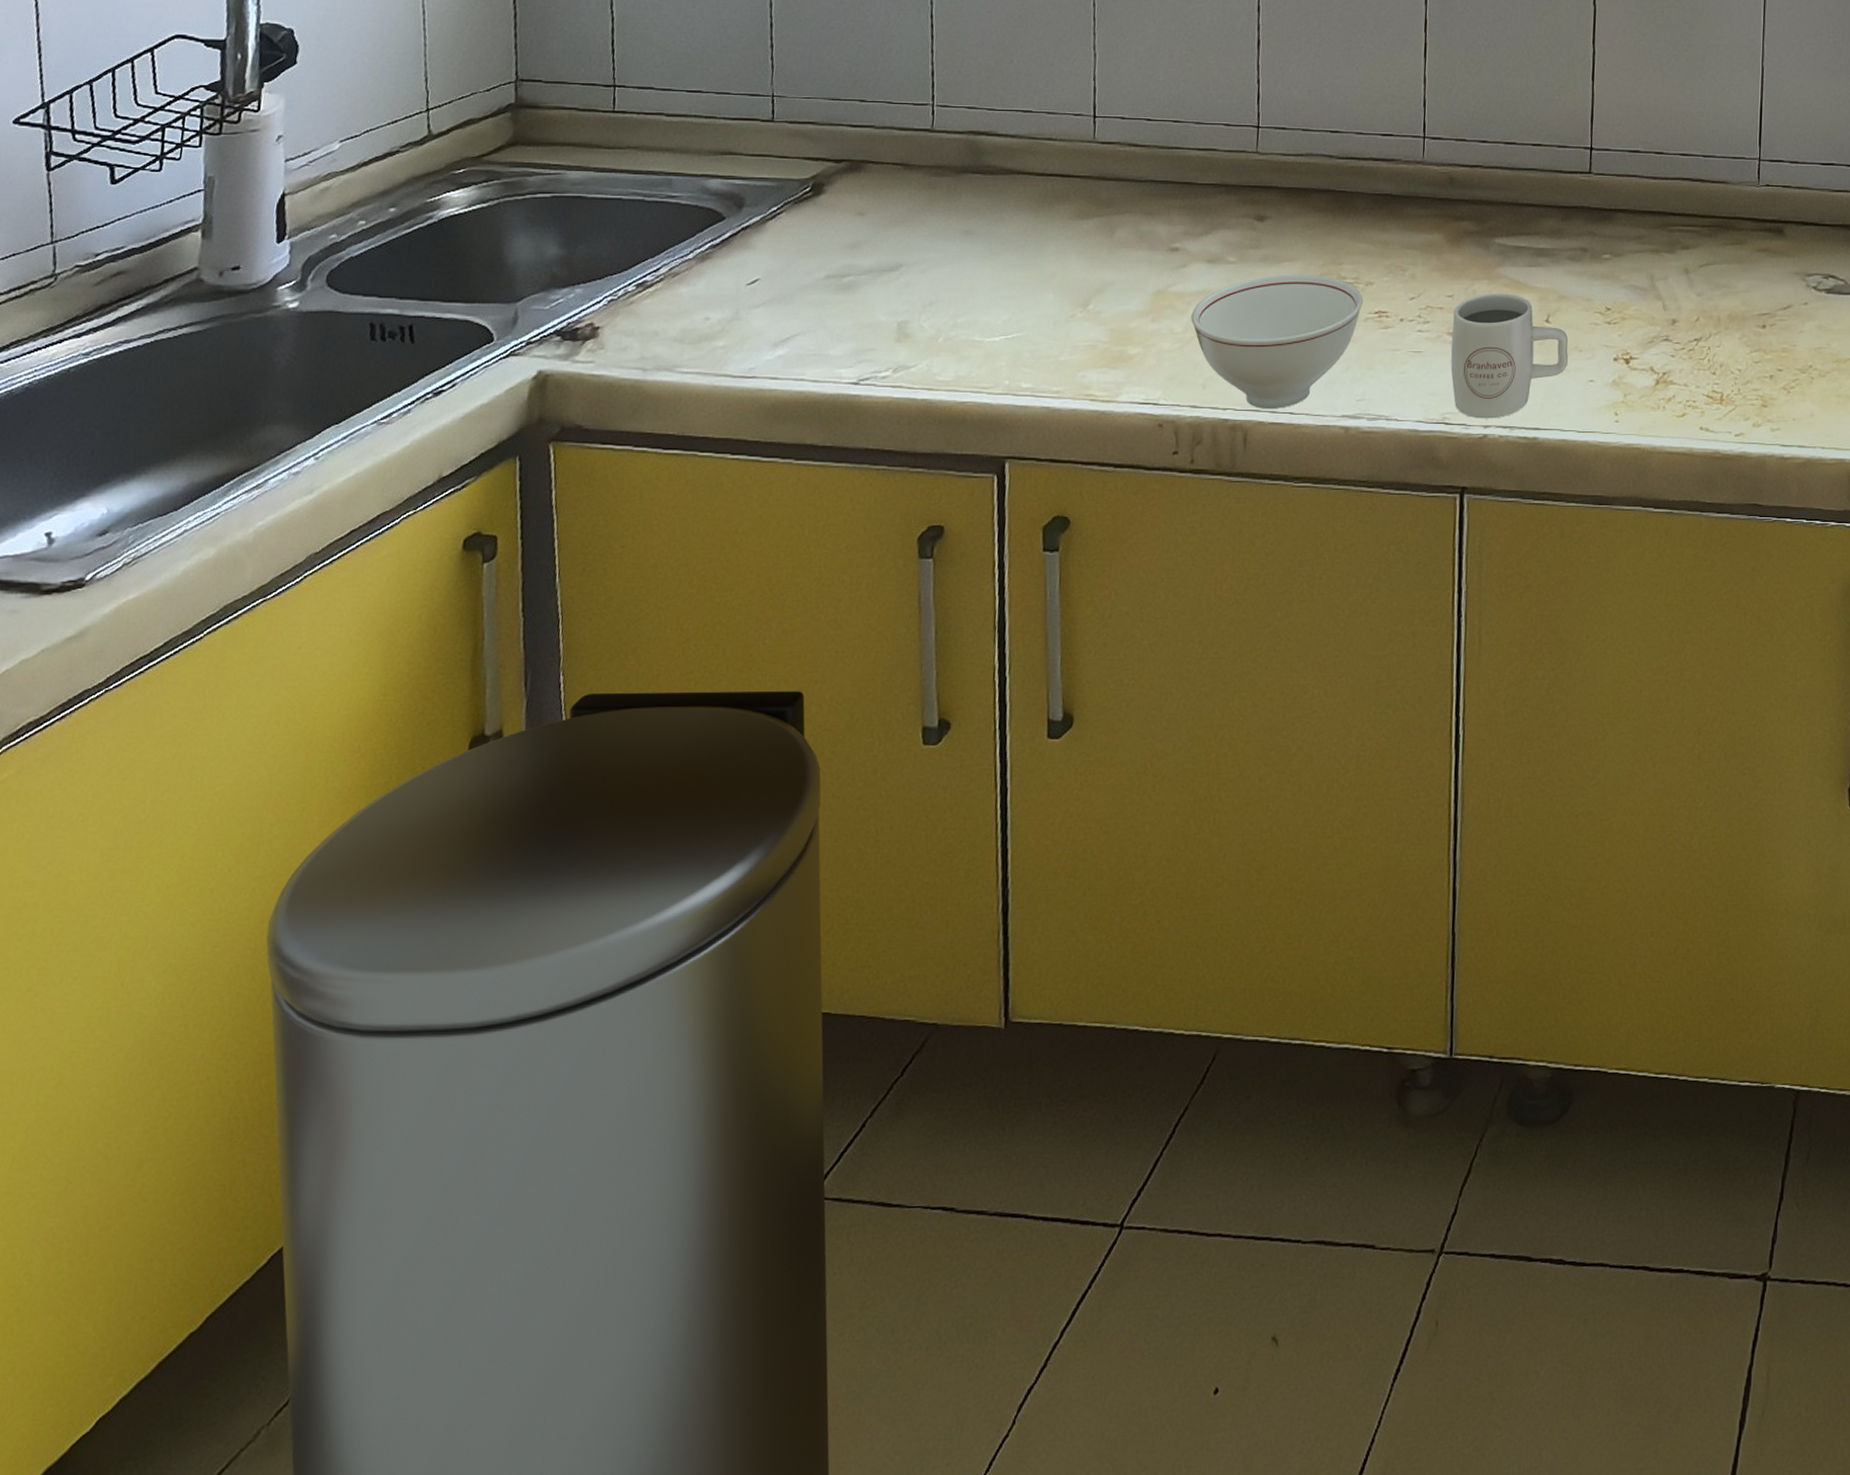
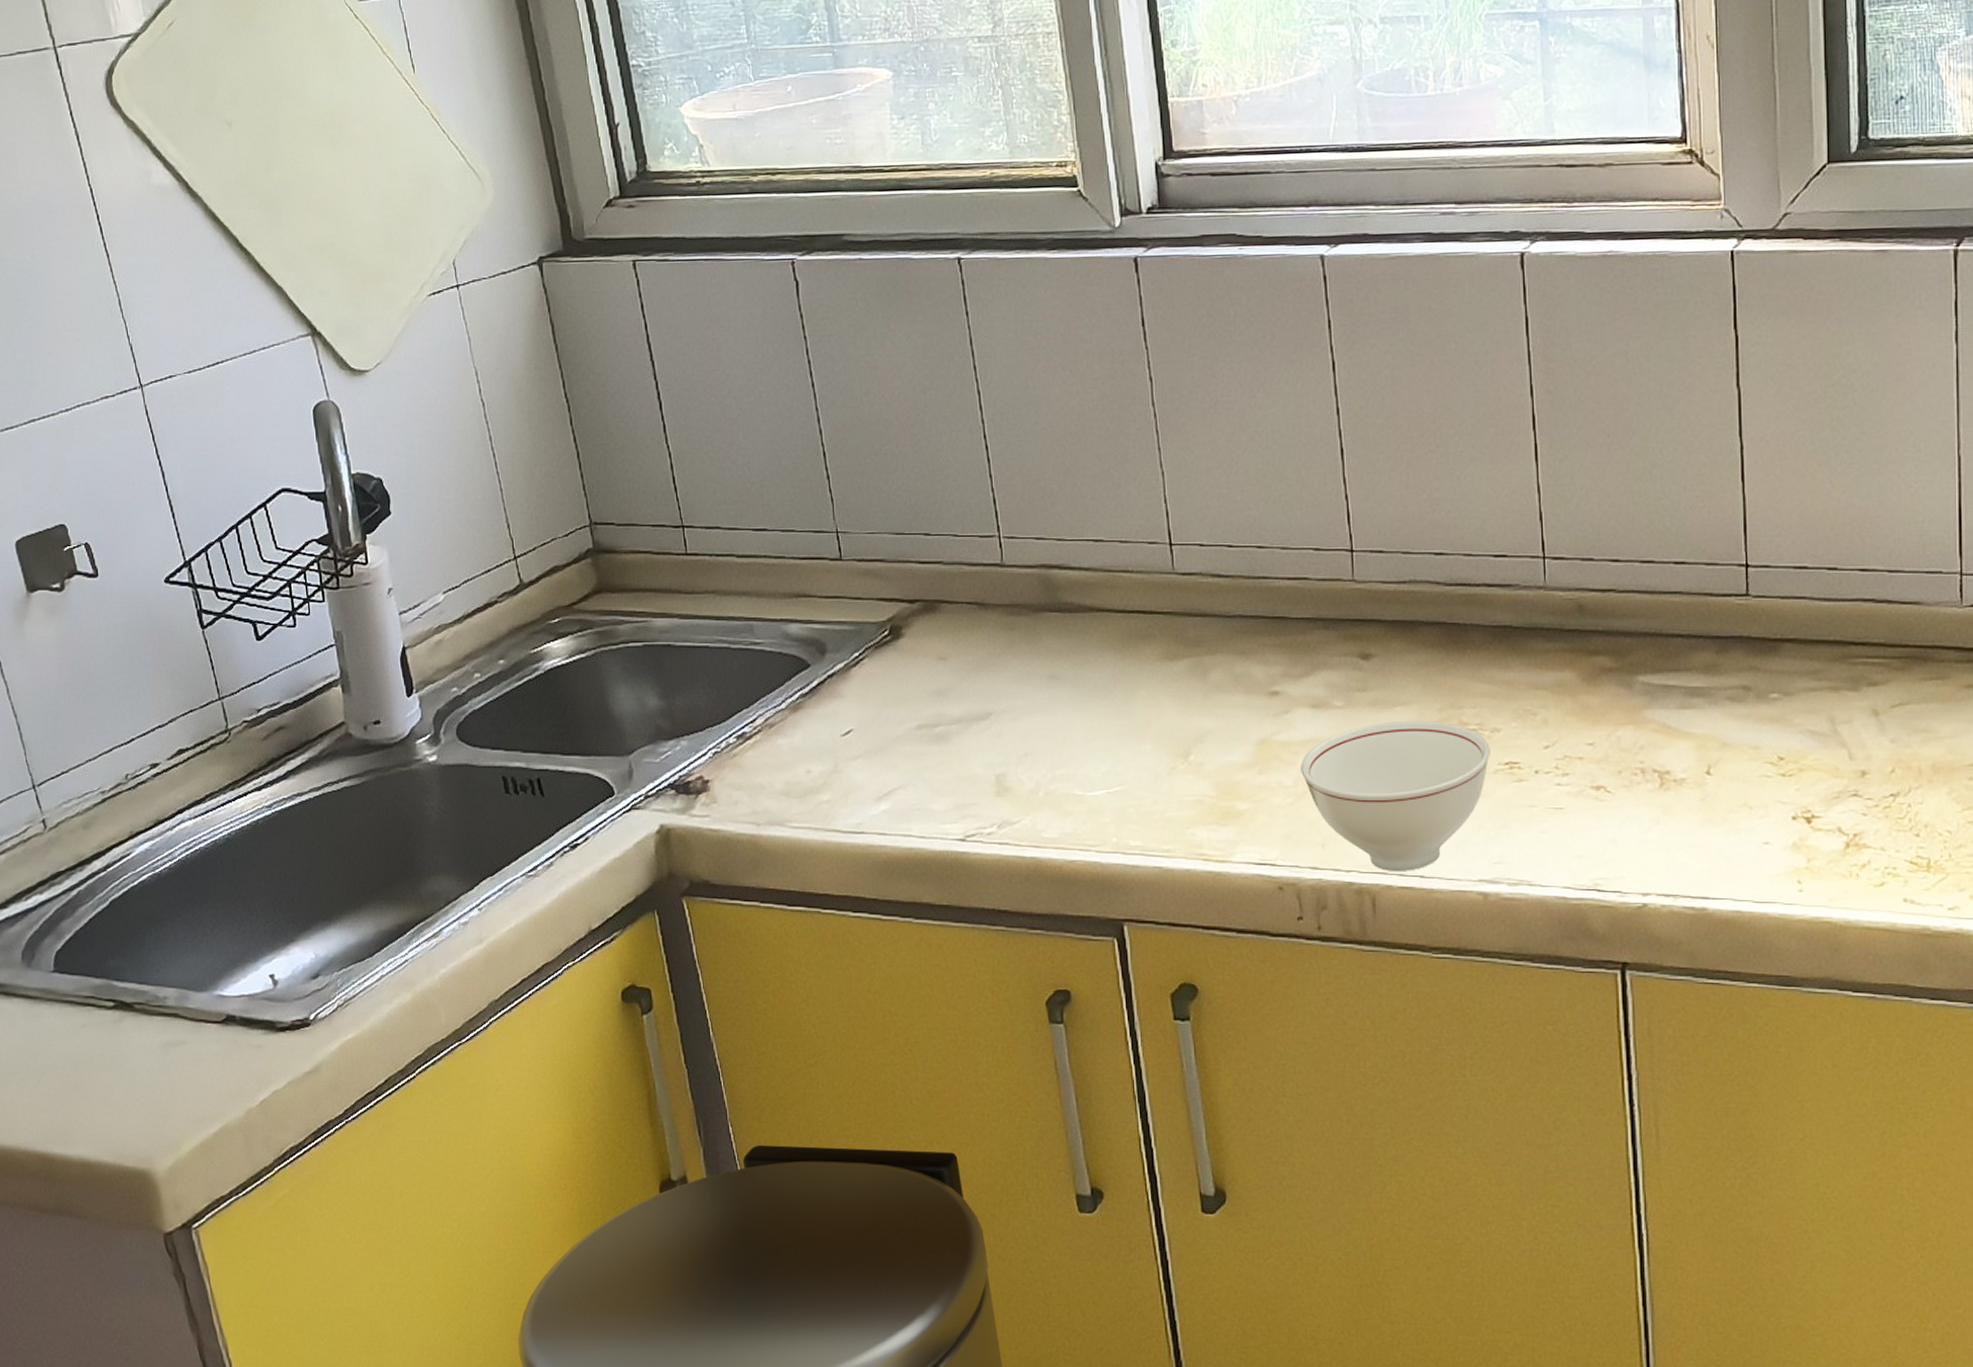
mug: present [1450,293,1568,419] -> none [1596,740,1736,886]

